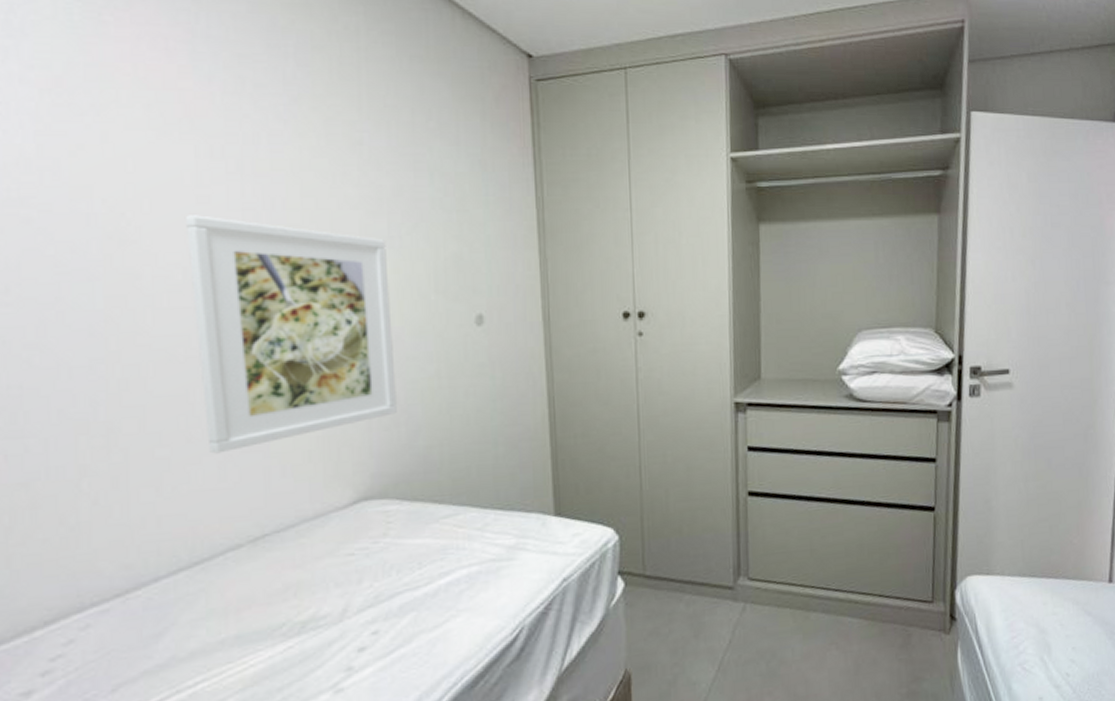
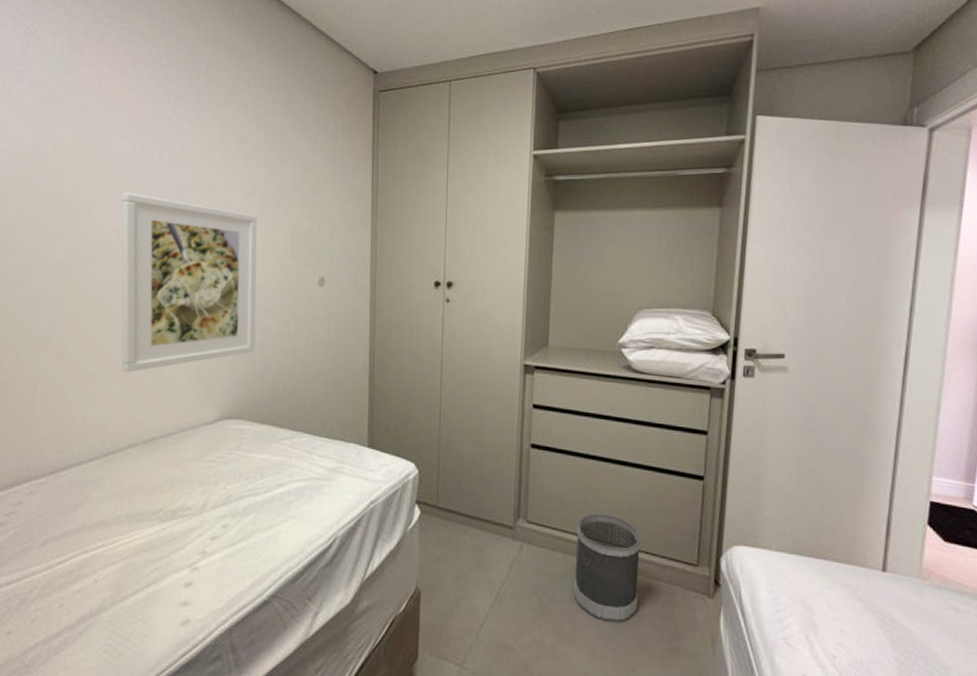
wastebasket: none [804,559,874,676] -> present [574,514,641,623]

